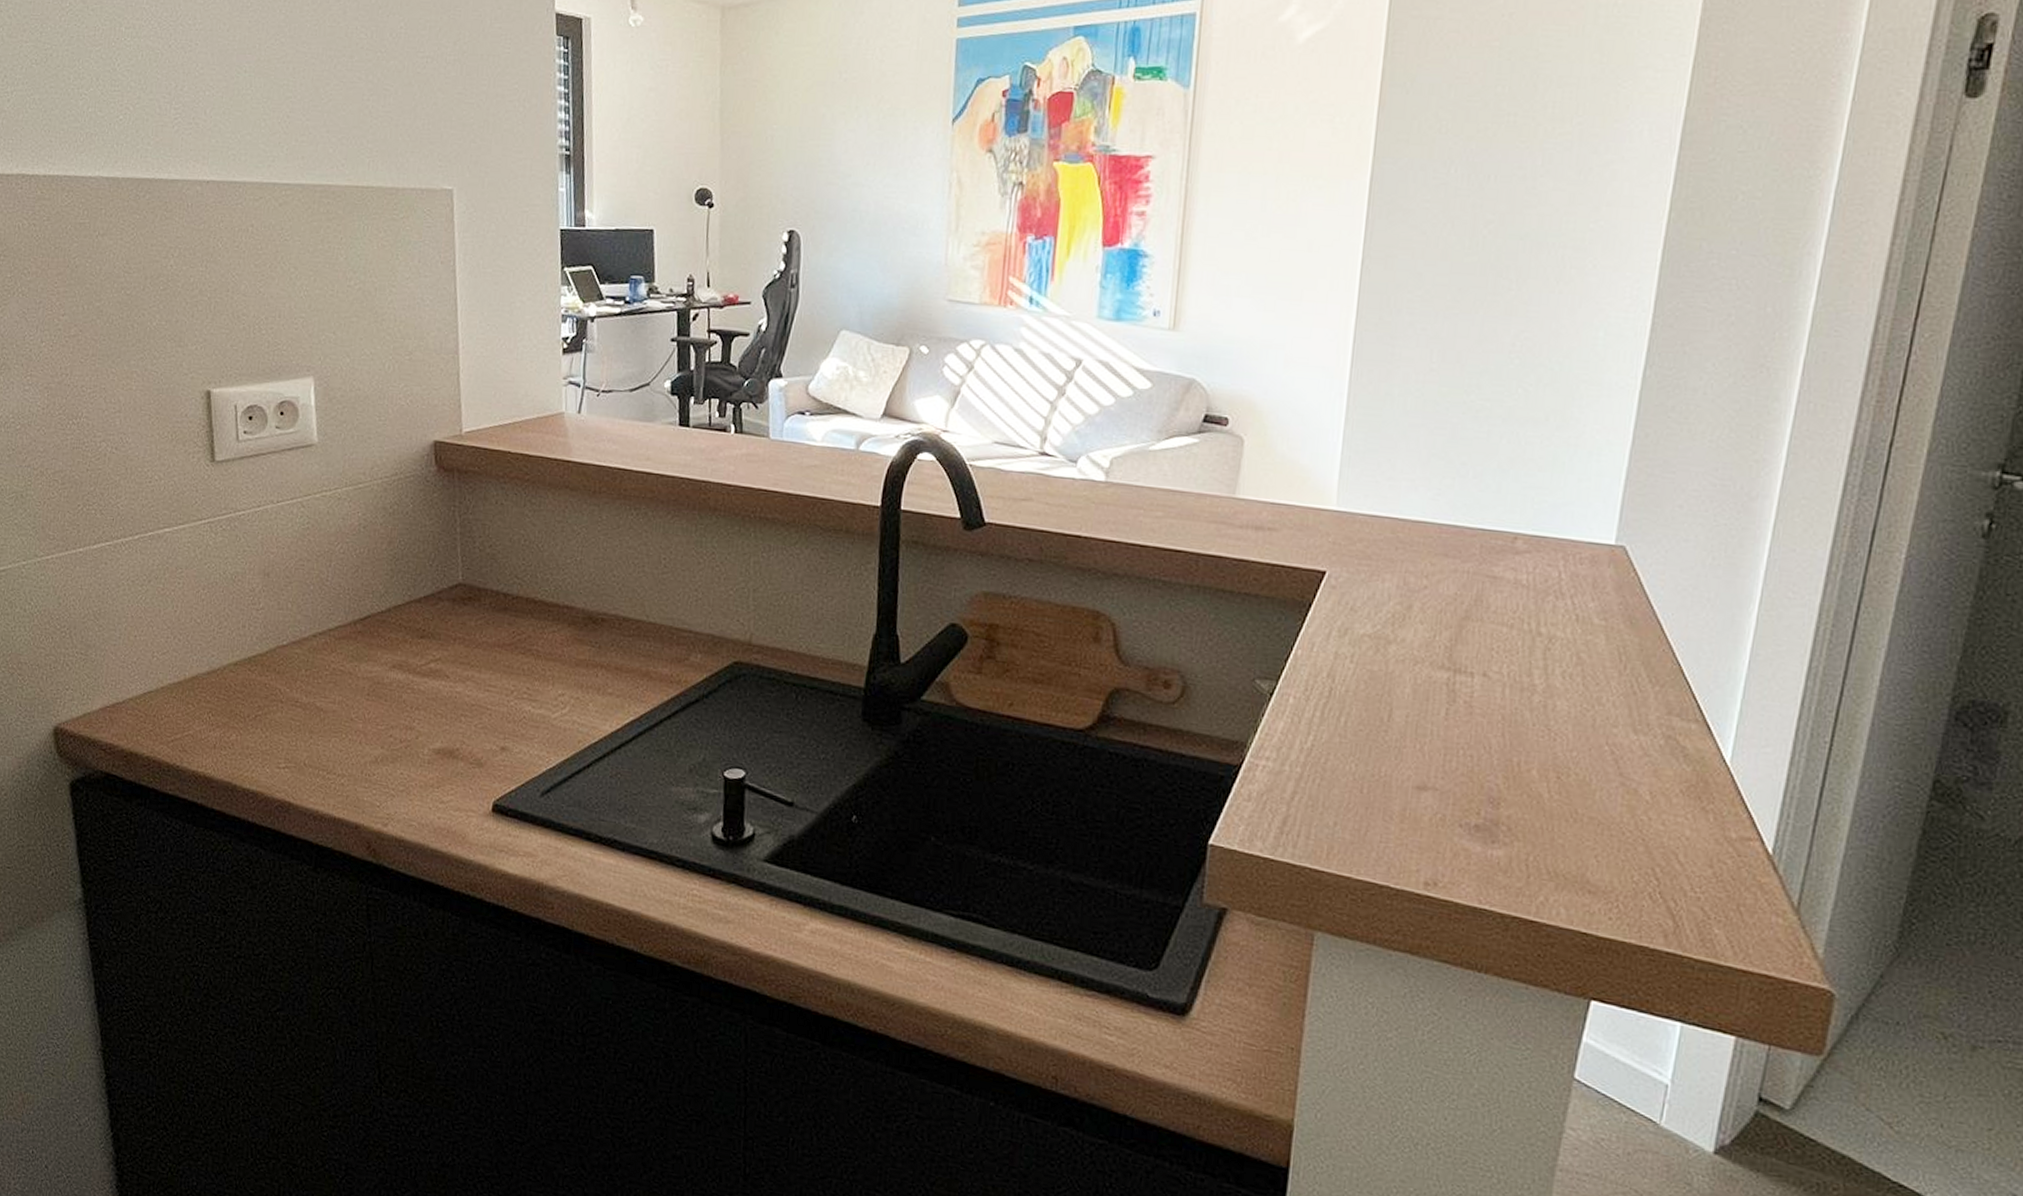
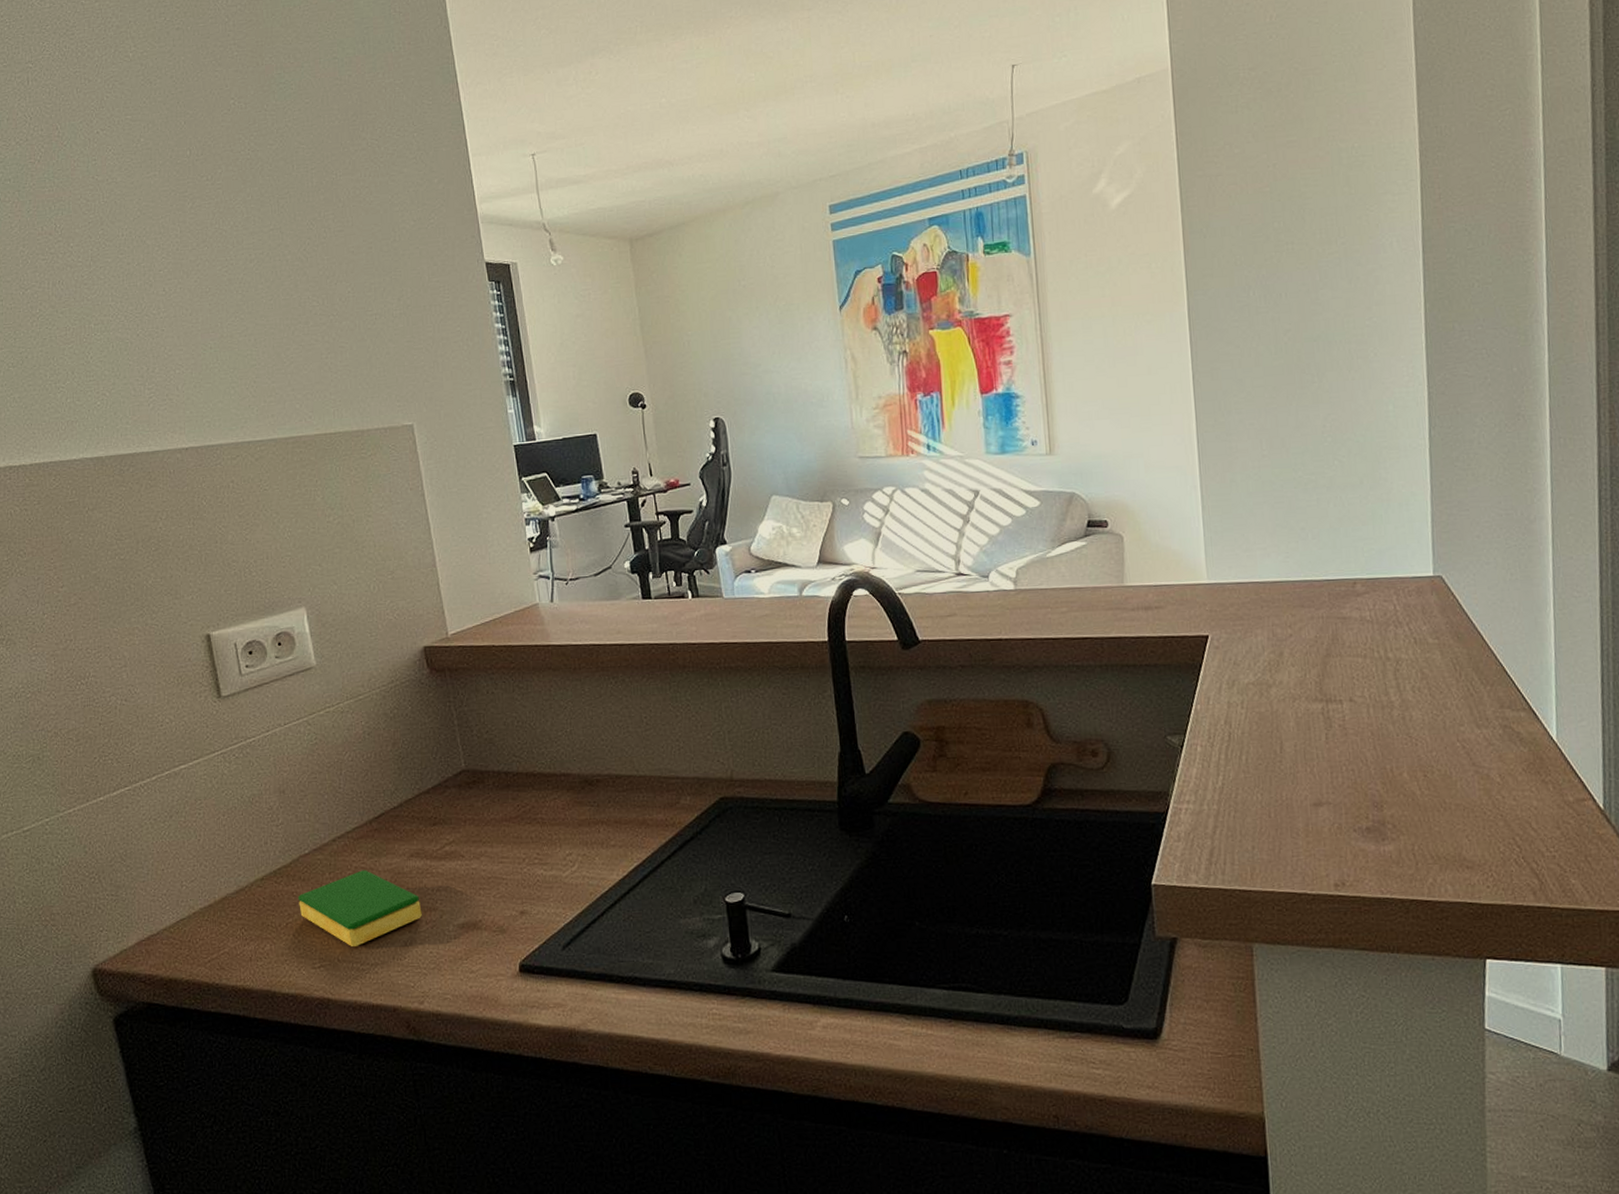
dish sponge: none [270,673,398,754] -> present [297,870,422,948]

